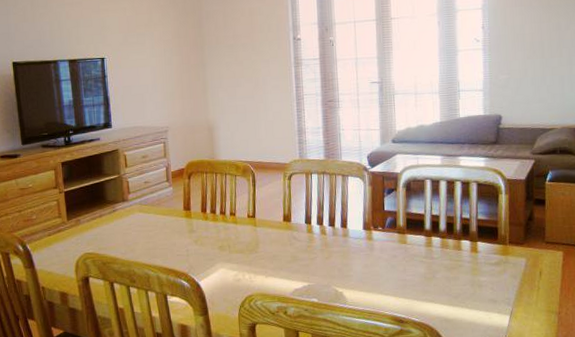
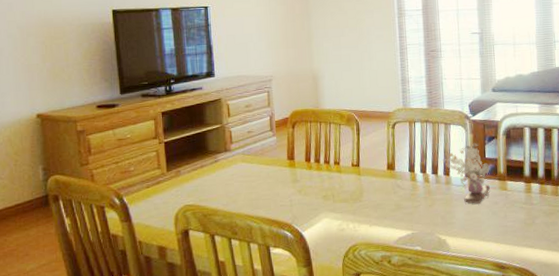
flower arrangement: none [338,195,389,257] -> present [441,143,490,204]

